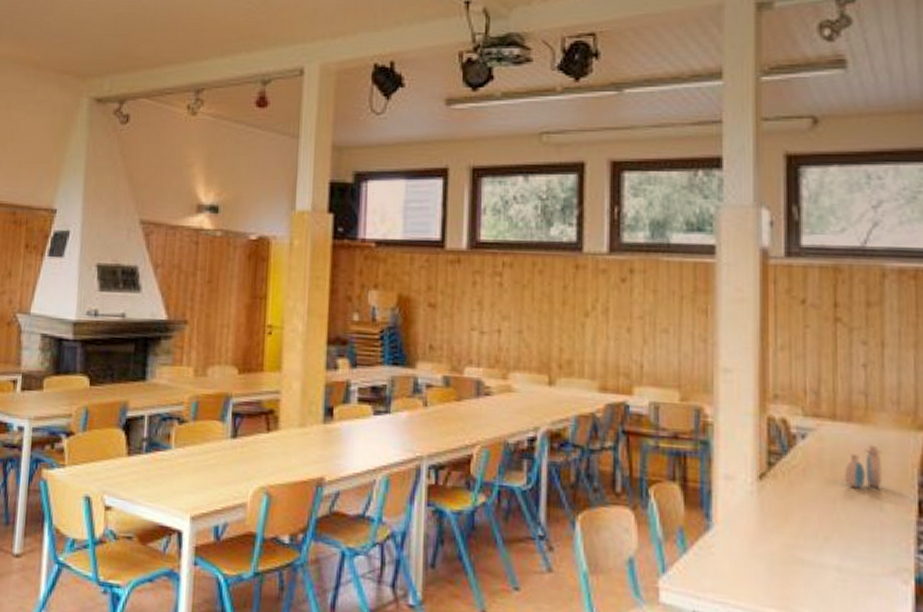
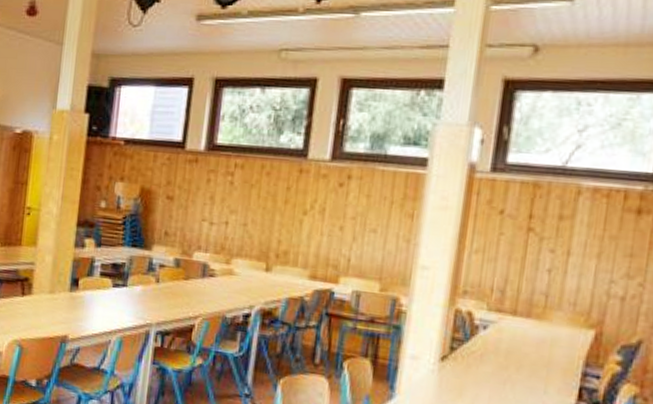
water jug: present [844,445,883,489] -> none [516,338,553,375]

